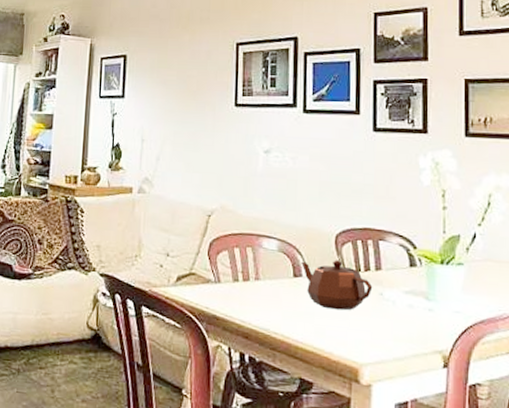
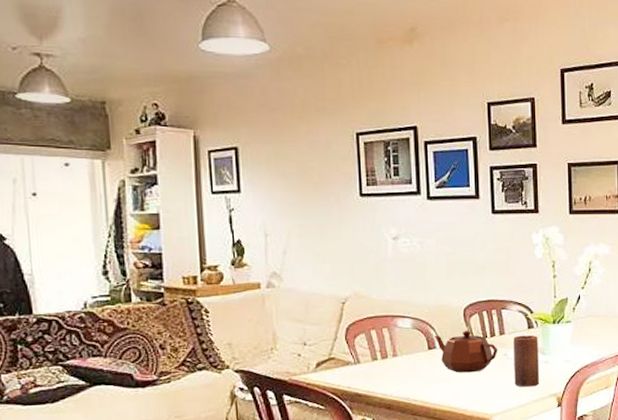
candle: none [390,273,422,338] -> present [513,335,539,387]

